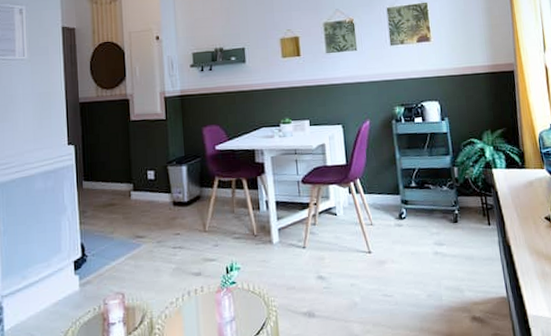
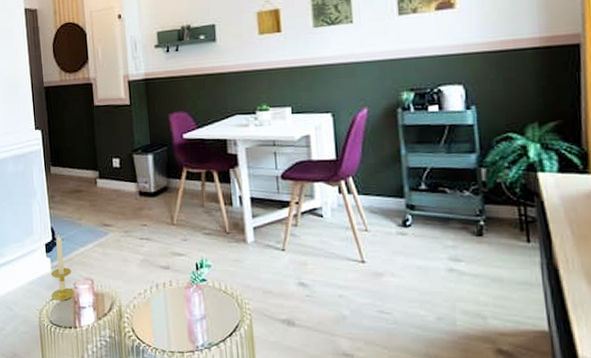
candle: none [78,249,104,321] -> present [50,234,75,301]

